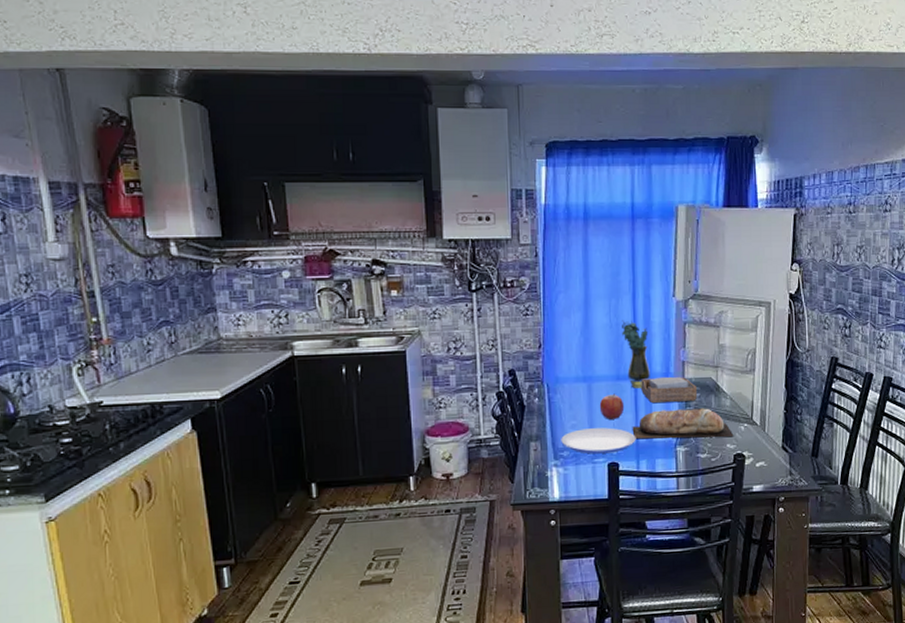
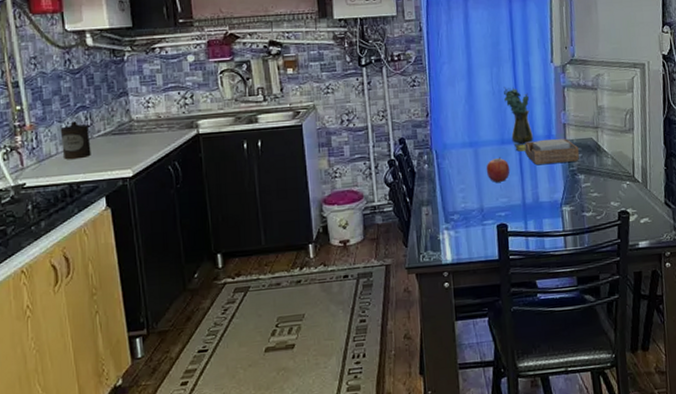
canister: none [141,337,175,378] -> present [60,121,91,160]
plate: present [561,427,636,454] -> none [451,190,523,217]
bread loaf: present [632,408,734,439] -> none [518,167,617,200]

